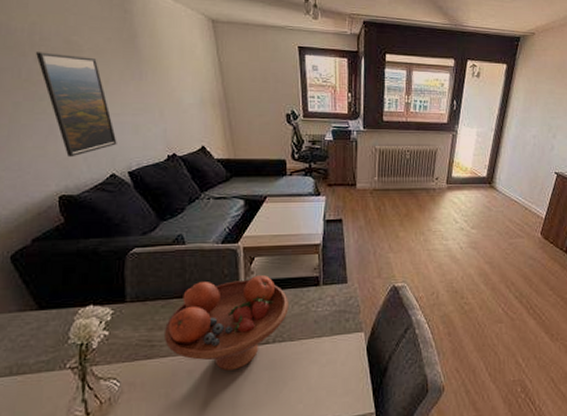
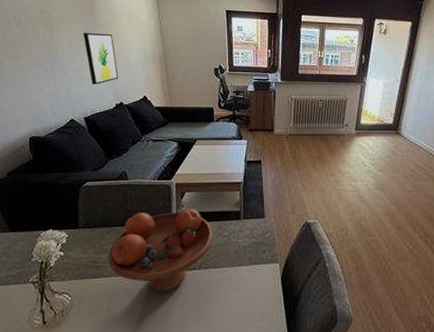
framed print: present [36,52,117,158] -> none [17,20,77,105]
wall art: none [123,68,170,132] -> present [83,32,119,85]

